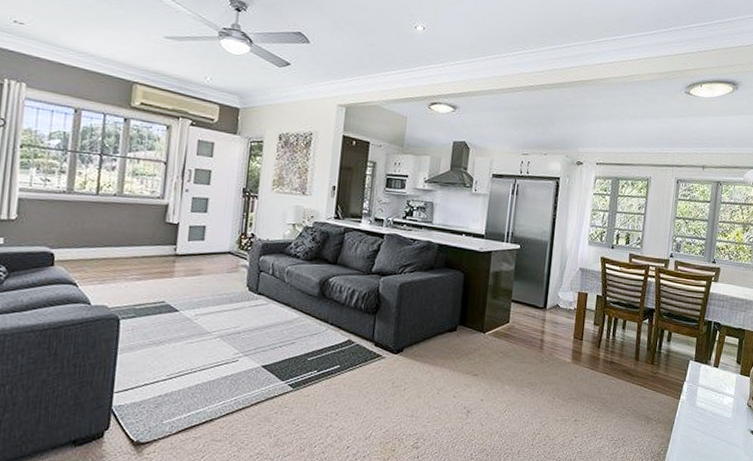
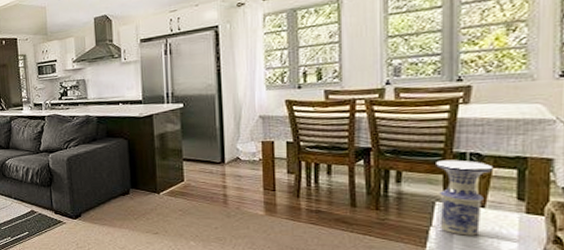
vase: none [690,325,726,391] -> present [436,159,492,236]

